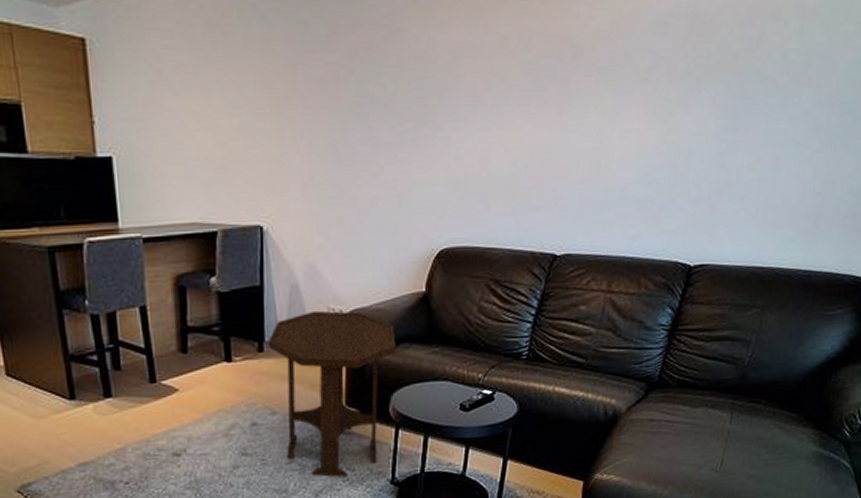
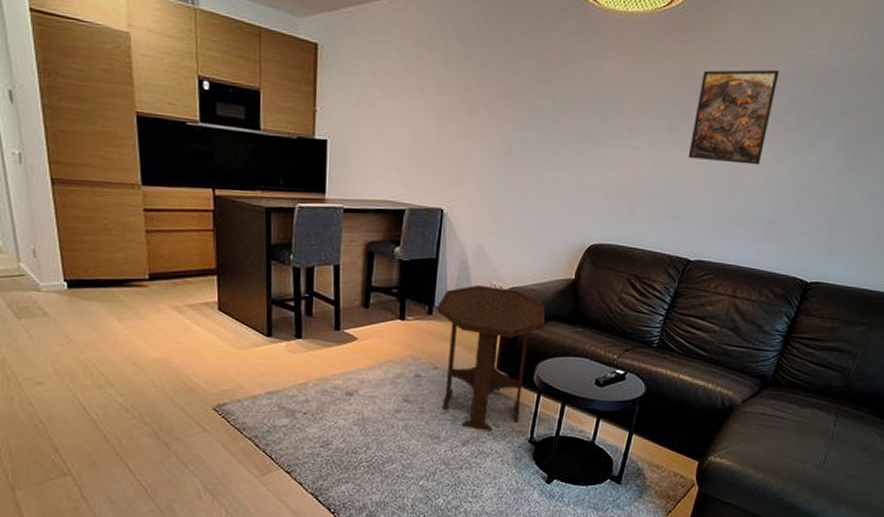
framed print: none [544,19,643,136] -> present [688,69,780,165]

